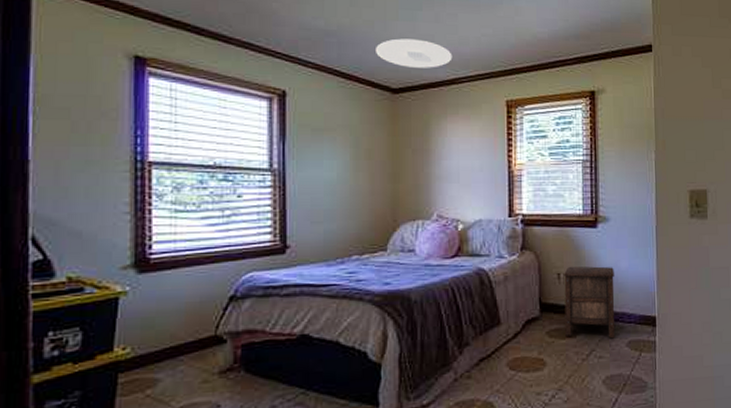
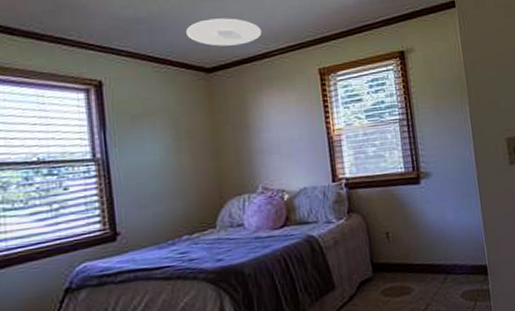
nightstand: present [563,266,615,338] -> none [391,221,448,294]

